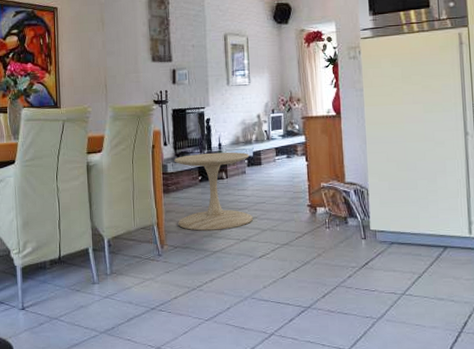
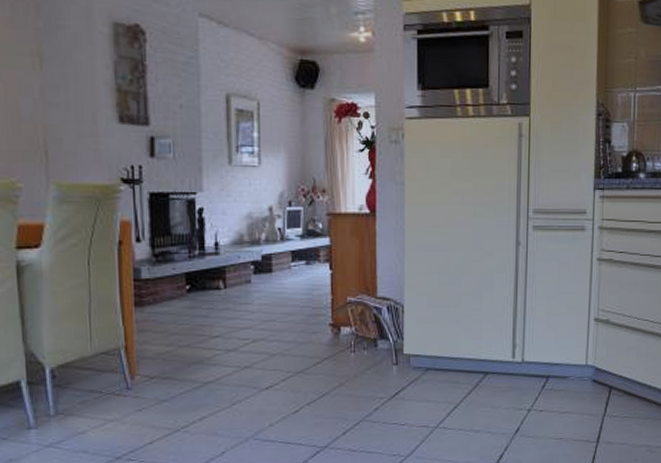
side table: present [174,152,254,231] -> none [151,254,260,356]

